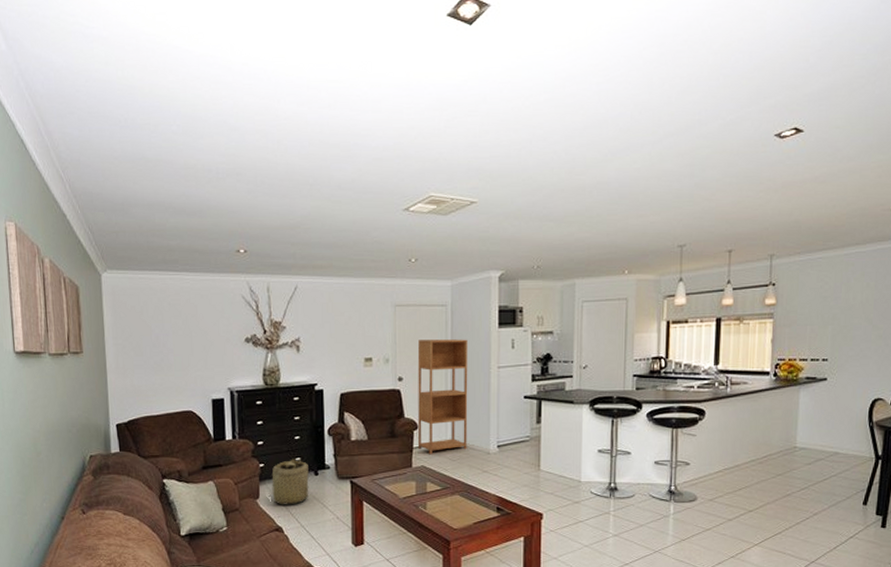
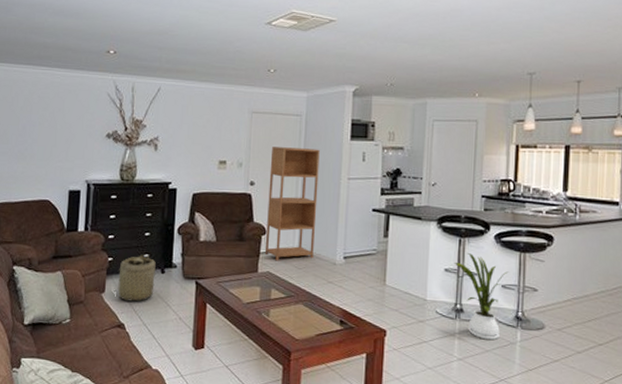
house plant: none [607,433,661,515] -> present [454,253,509,341]

